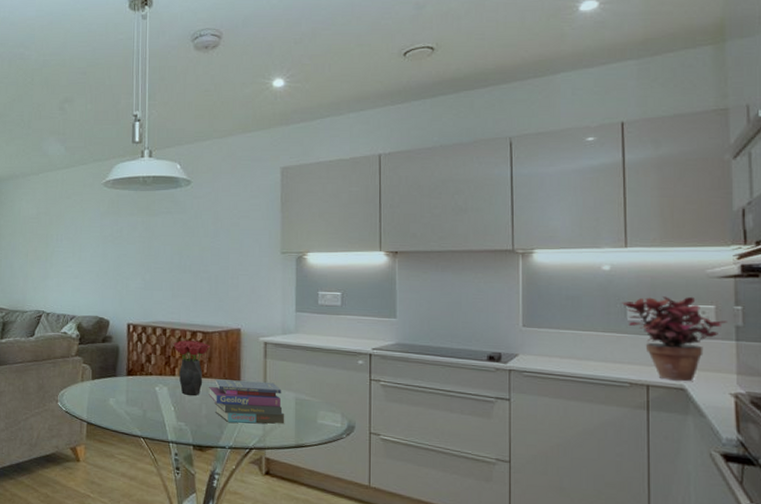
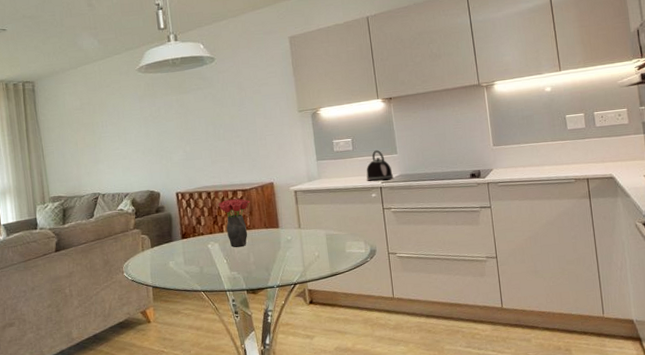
books: present [209,379,285,424] -> none [253,224,320,265]
kettle: none [353,309,388,347] -> present [366,149,393,182]
potted plant: present [622,296,727,382] -> none [562,103,636,173]

